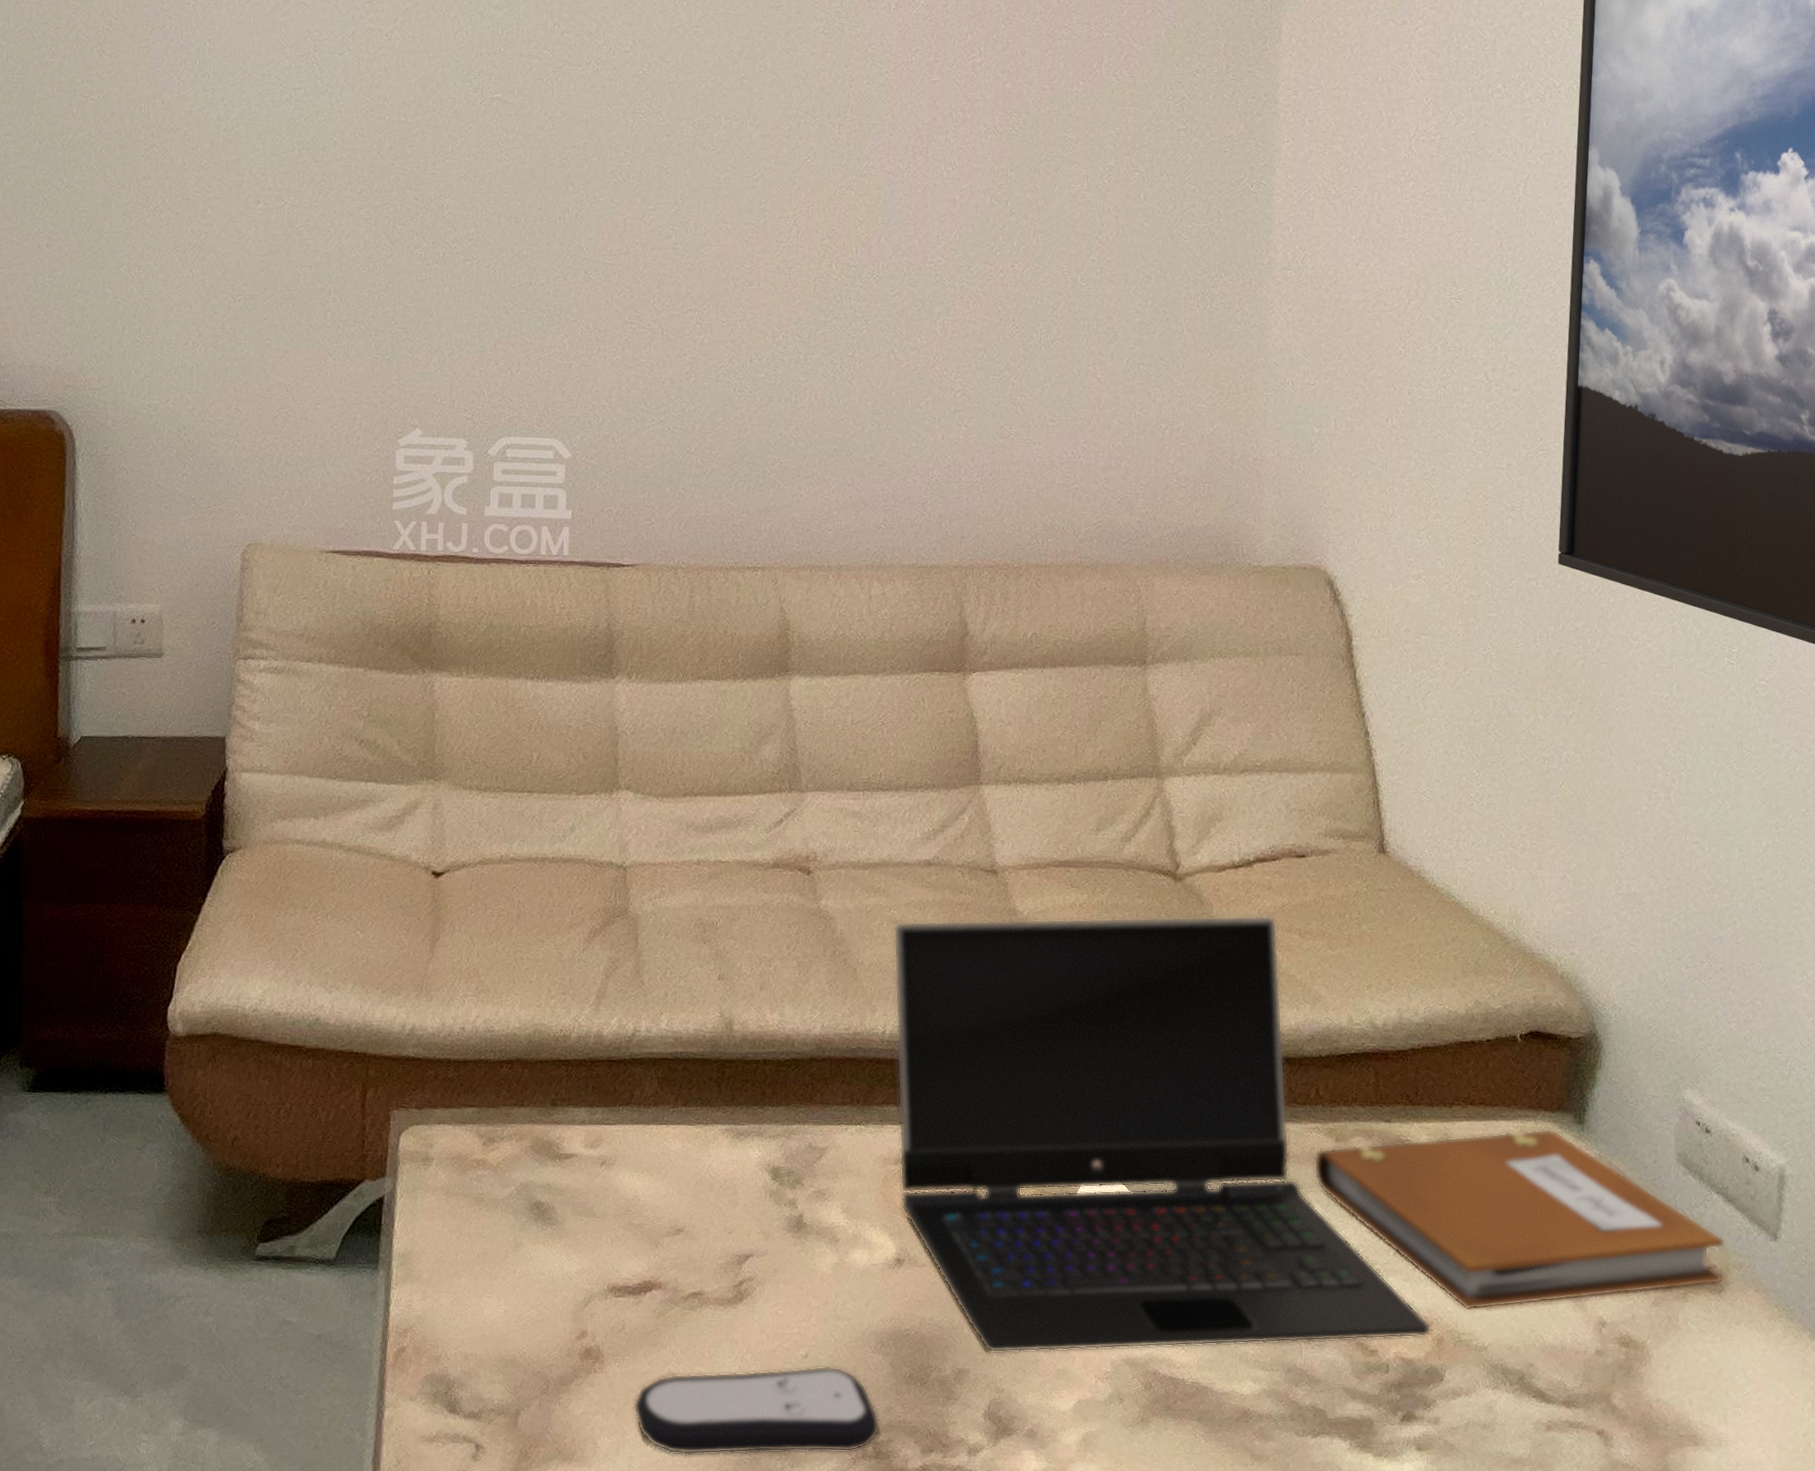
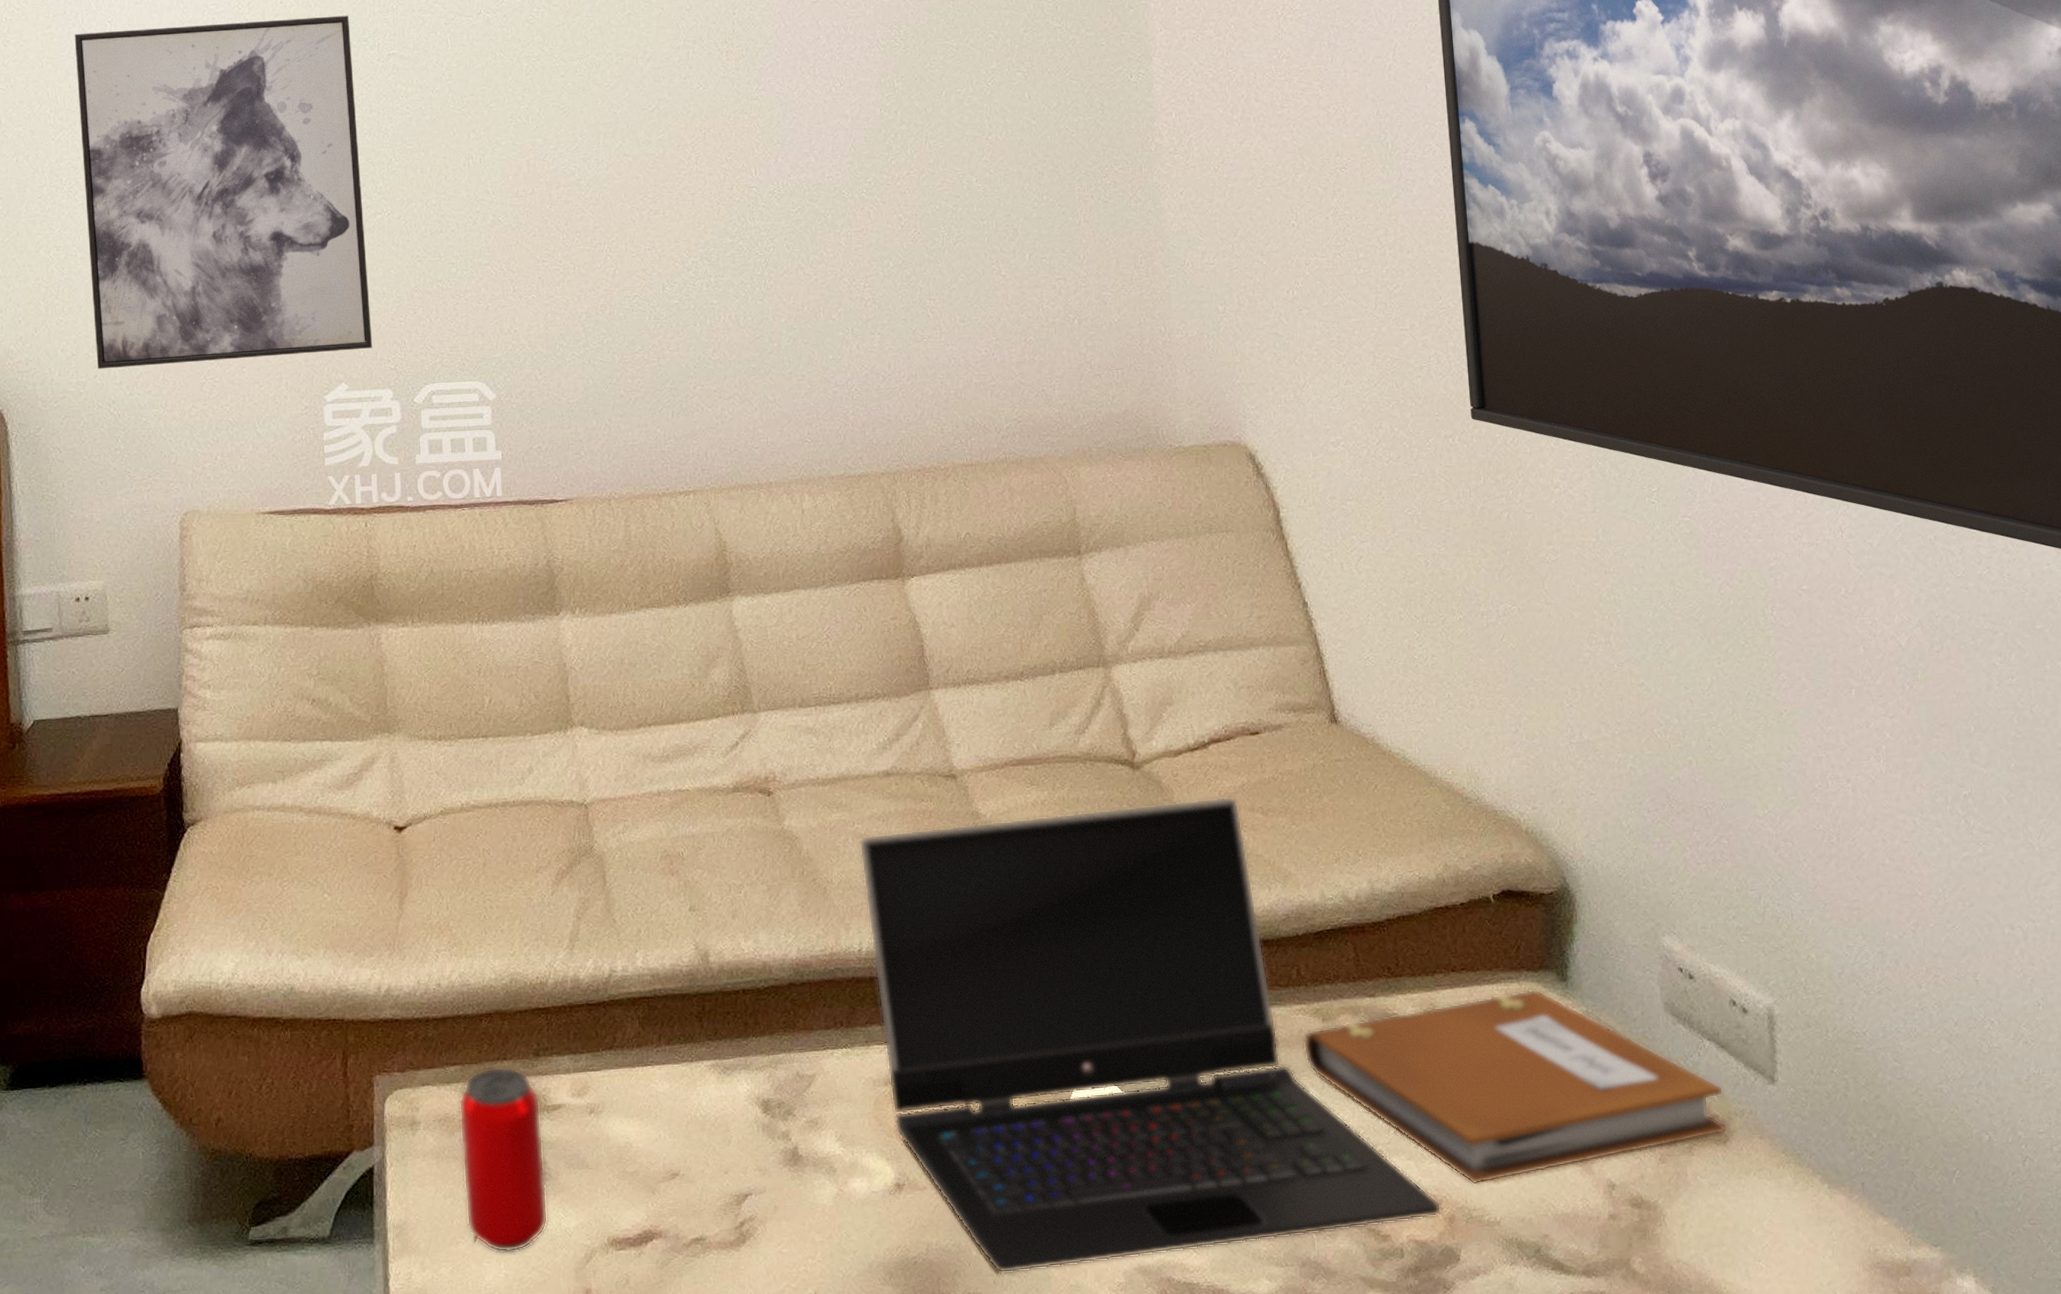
wall art: none [170,49,455,397] -> present [74,15,373,369]
can: none [471,1112,553,1290] -> present [458,1067,548,1253]

